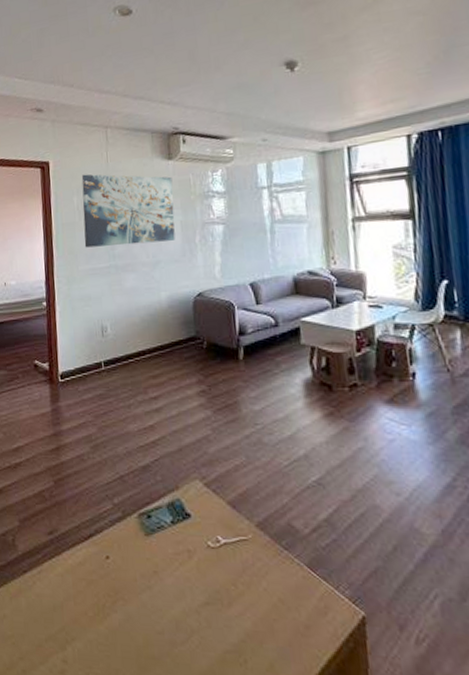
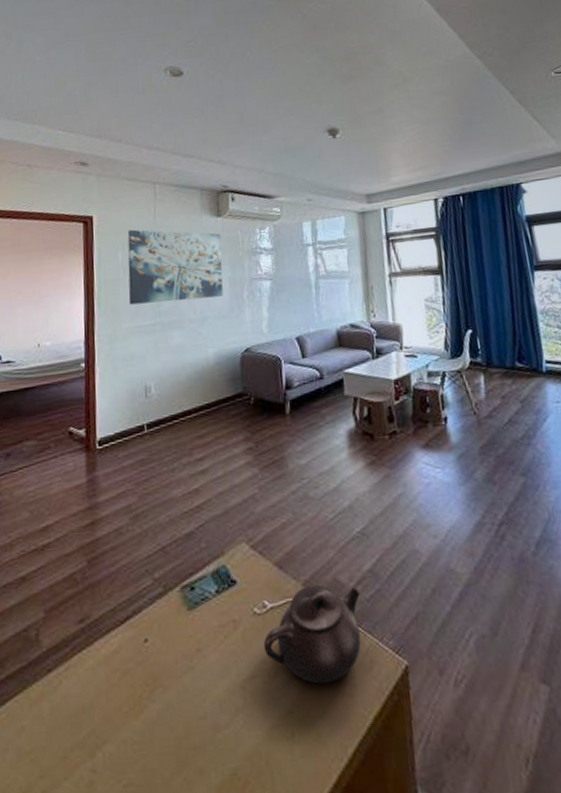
teapot: none [217,526,316,621] -> present [263,584,361,684]

